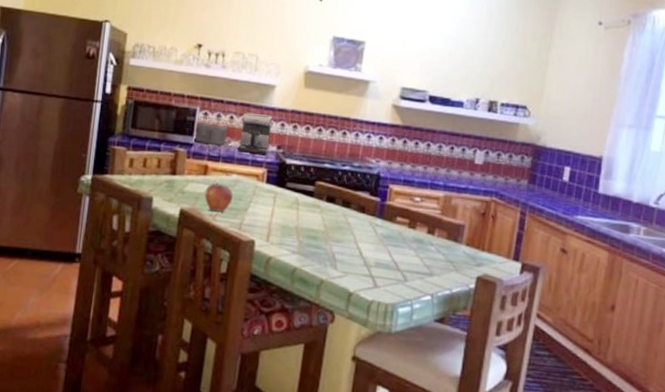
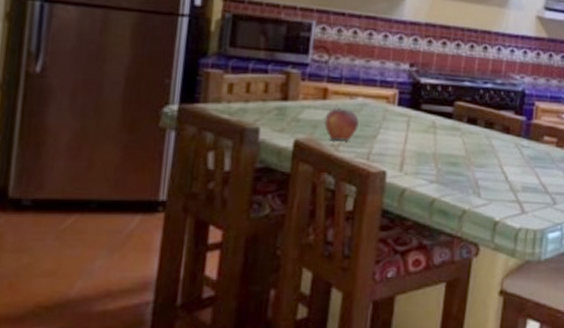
toaster: present [193,121,230,148] -> none [309,37,354,68]
coffee maker: present [237,112,273,155] -> none [363,26,404,75]

